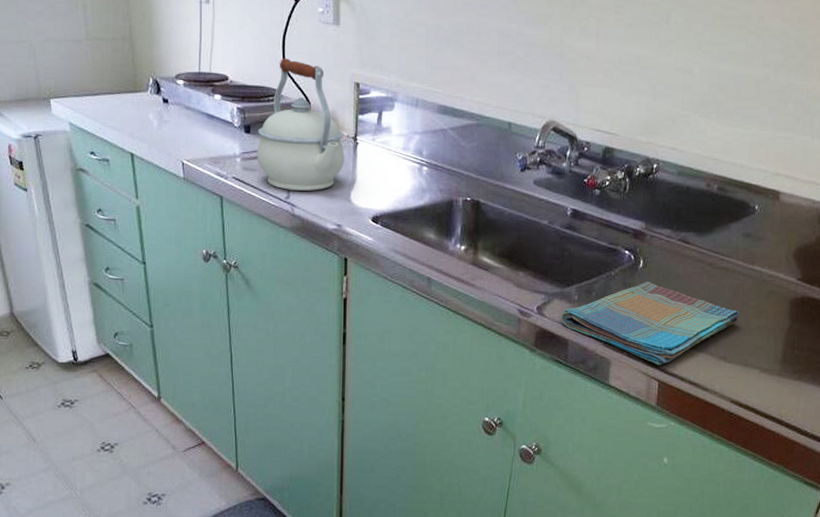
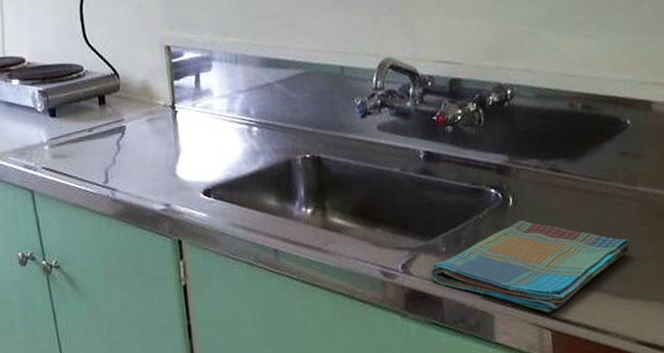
kettle: present [257,58,345,191] -> none [64,29,165,174]

